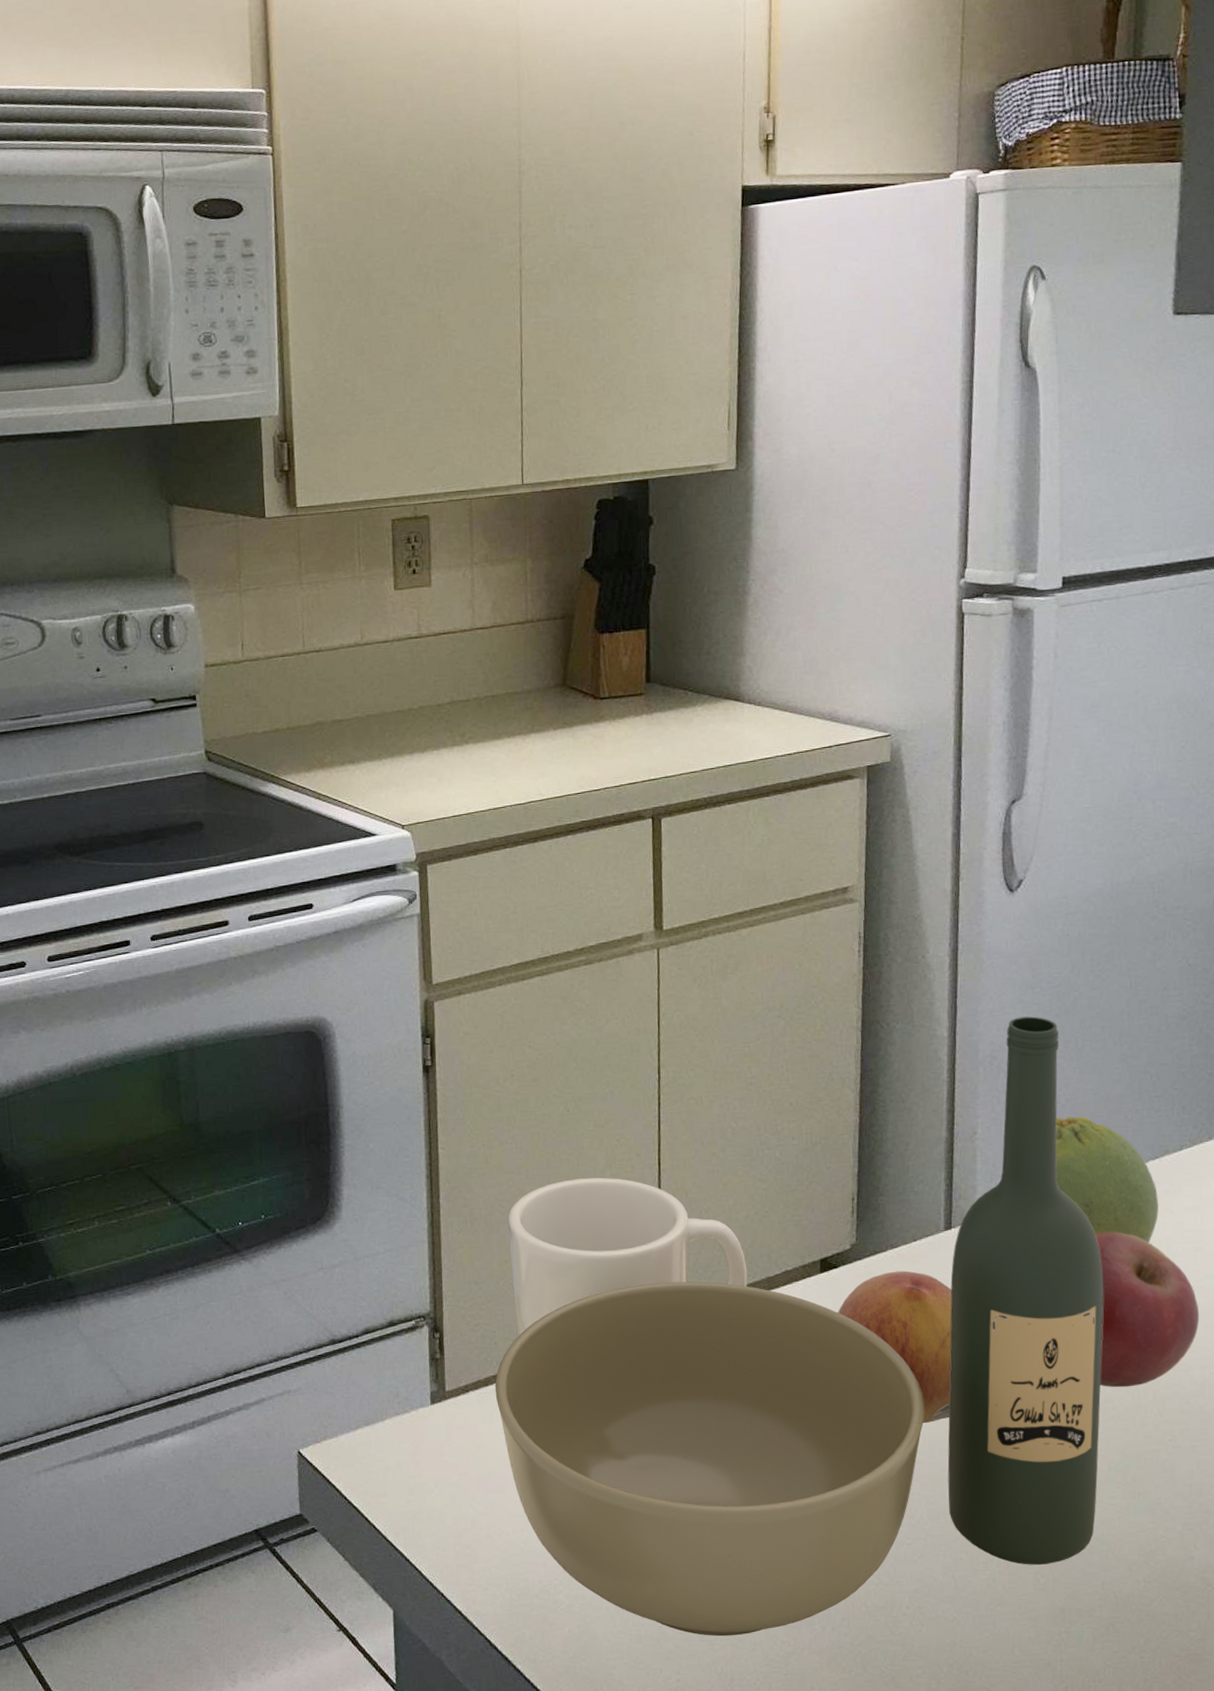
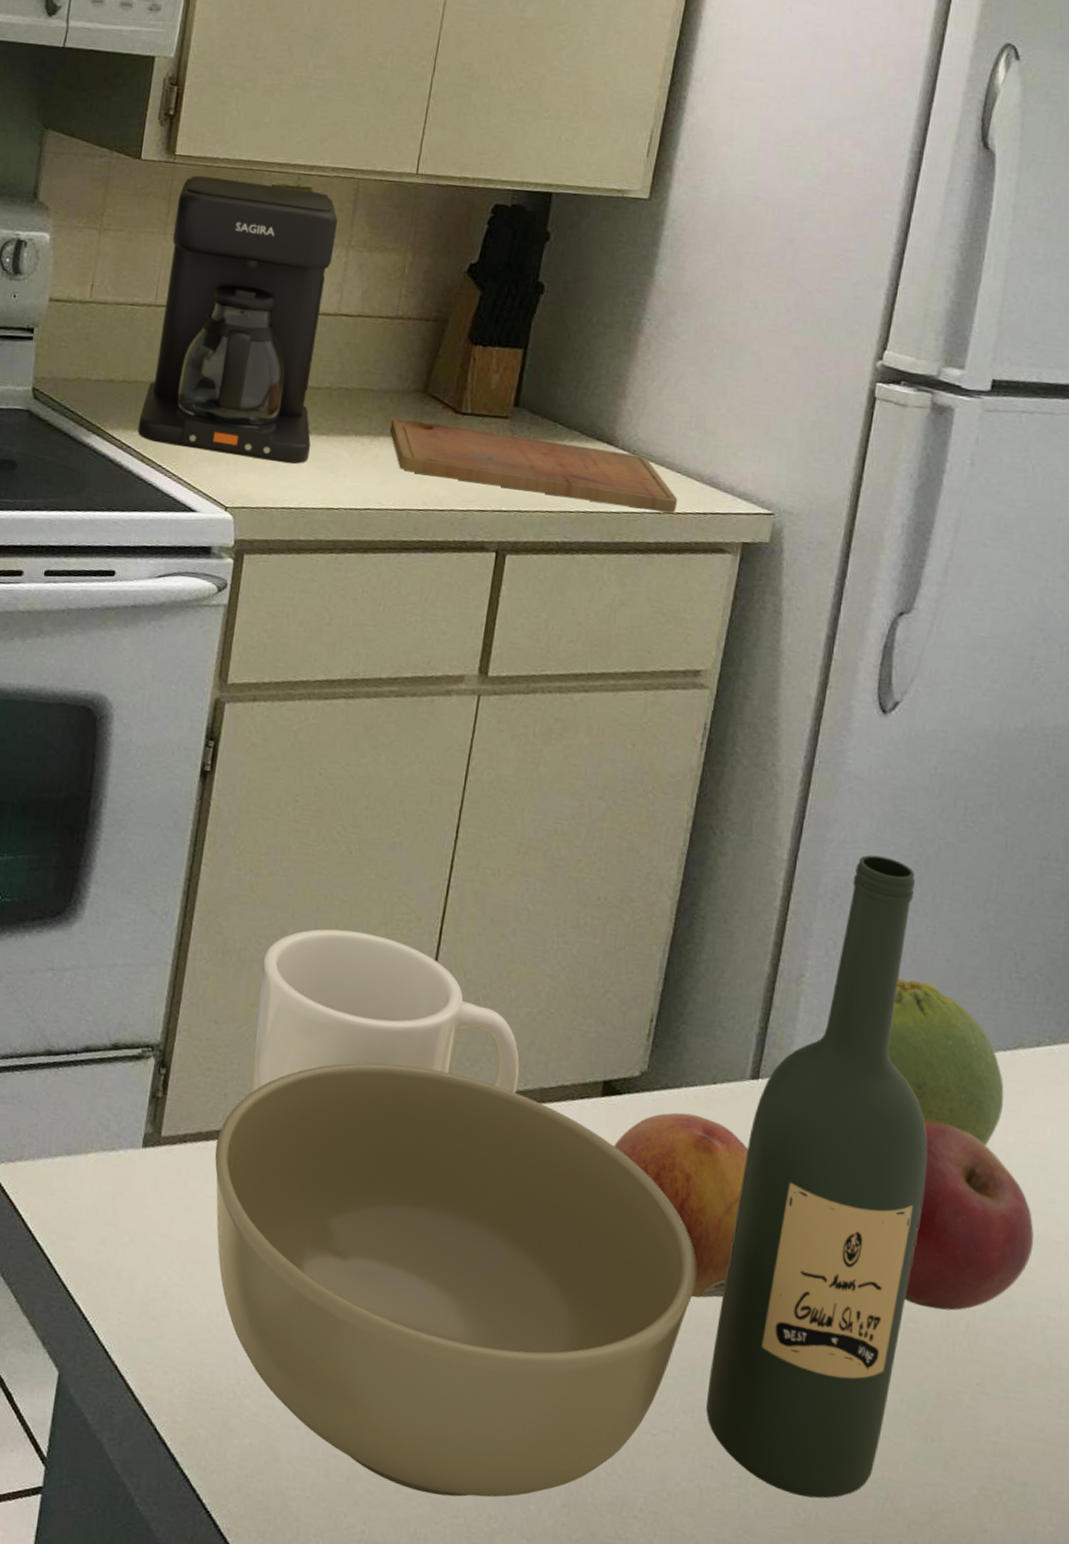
coffee maker: none [307,518,470,779] -> present [137,175,338,464]
cutting board: none [538,705,805,761] -> present [389,417,678,514]

